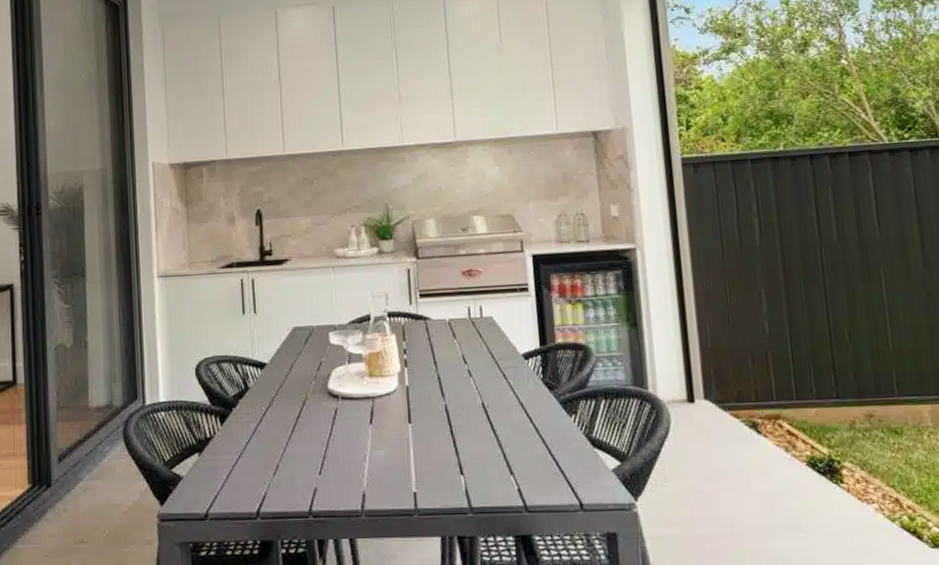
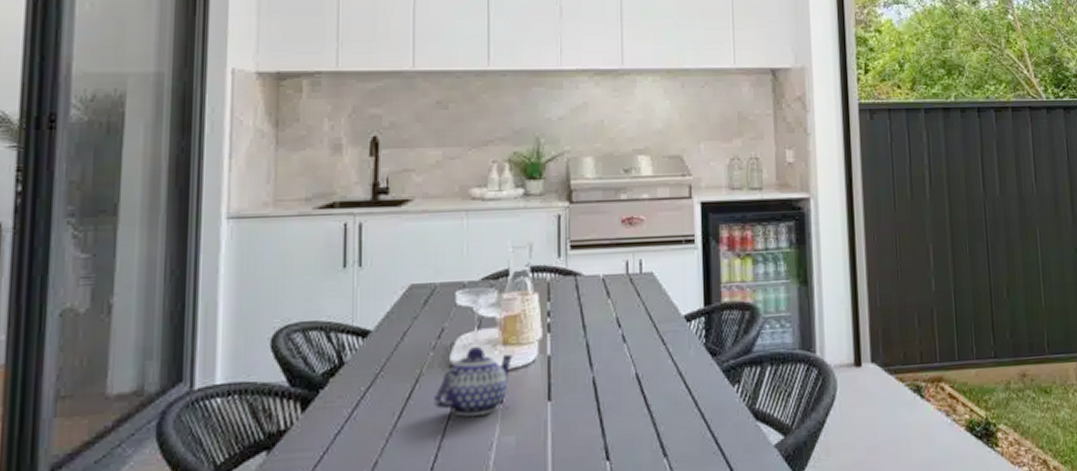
teapot: none [317,377,378,434] -> present [433,346,513,417]

